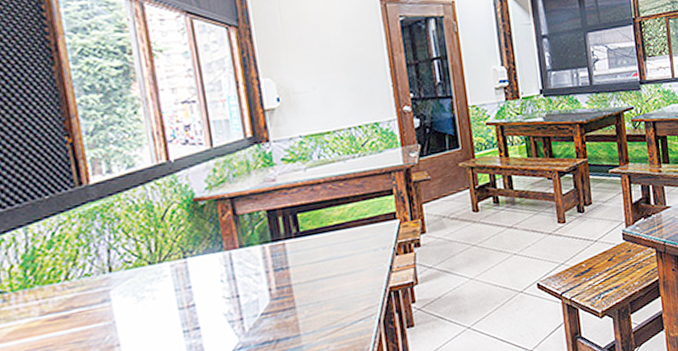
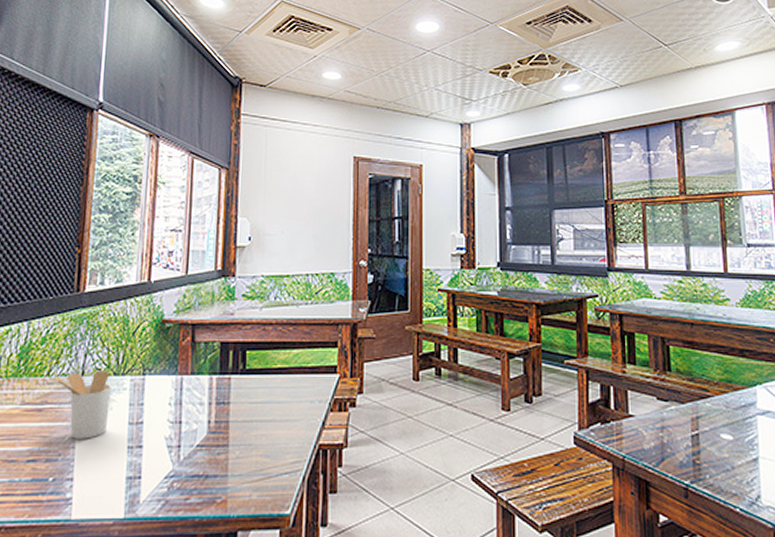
utensil holder: none [75,261,154,337] -> present [54,370,111,439]

